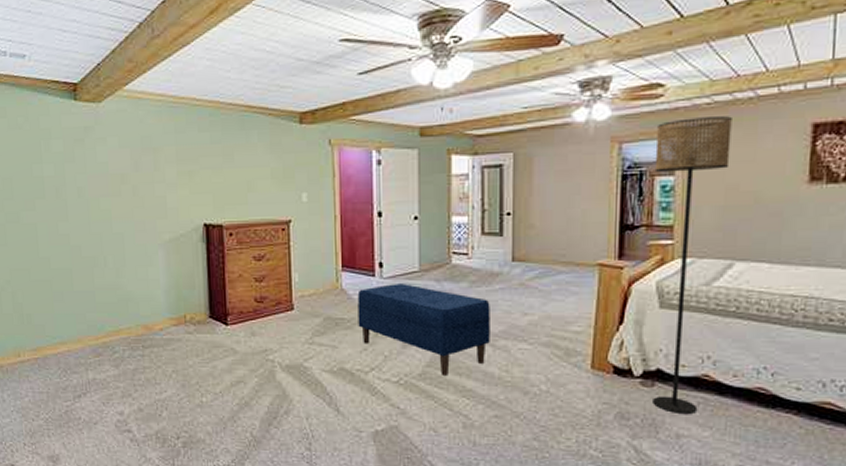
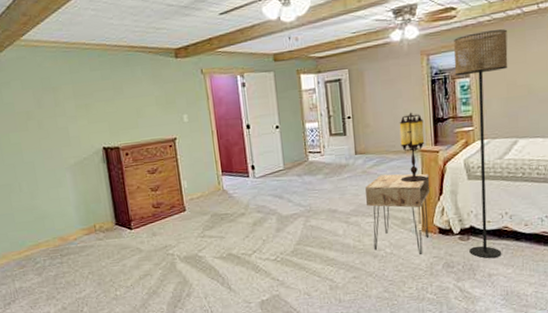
bench: present [357,284,490,375] -> none [236,180,344,250]
nightstand: none [521,290,608,399] -> present [365,173,430,255]
table lamp: none [568,213,606,305] -> present [399,112,428,183]

